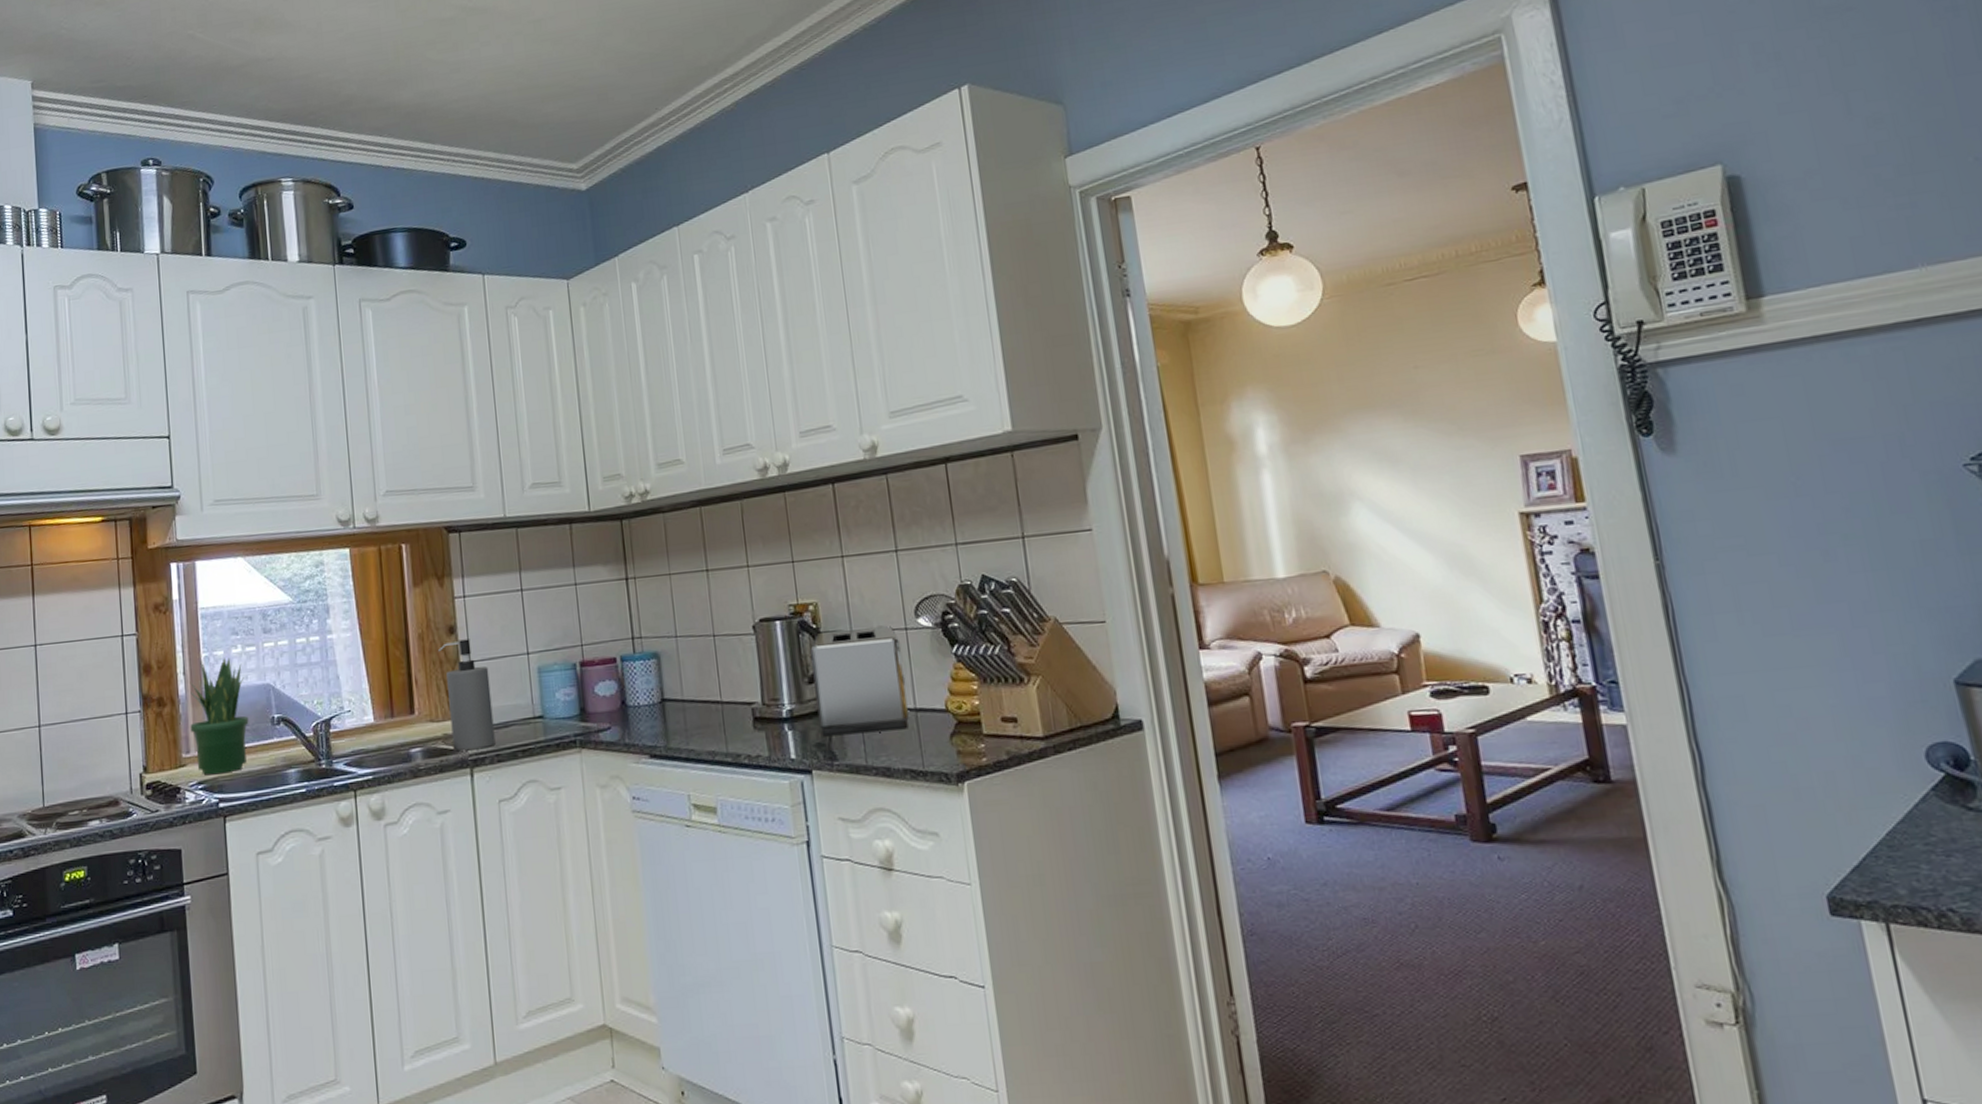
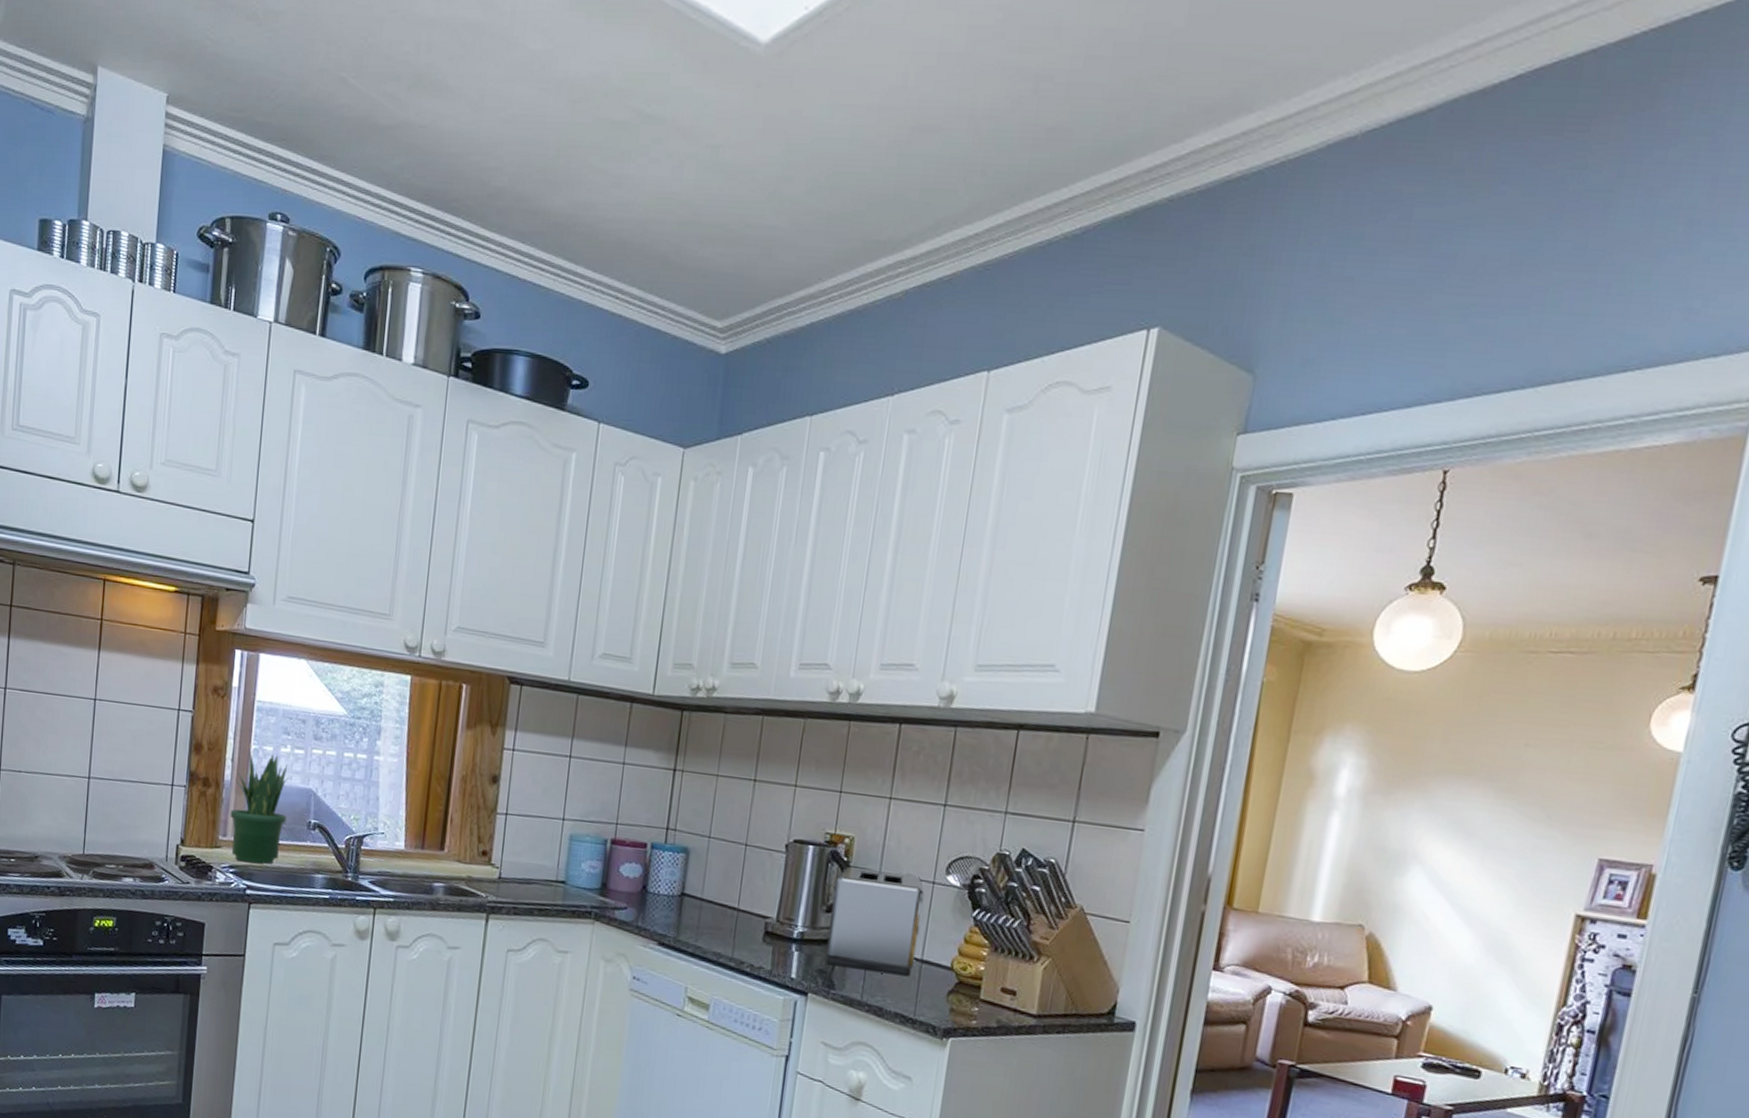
soap dispenser: present [437,639,496,752] -> none [474,790,523,899]

